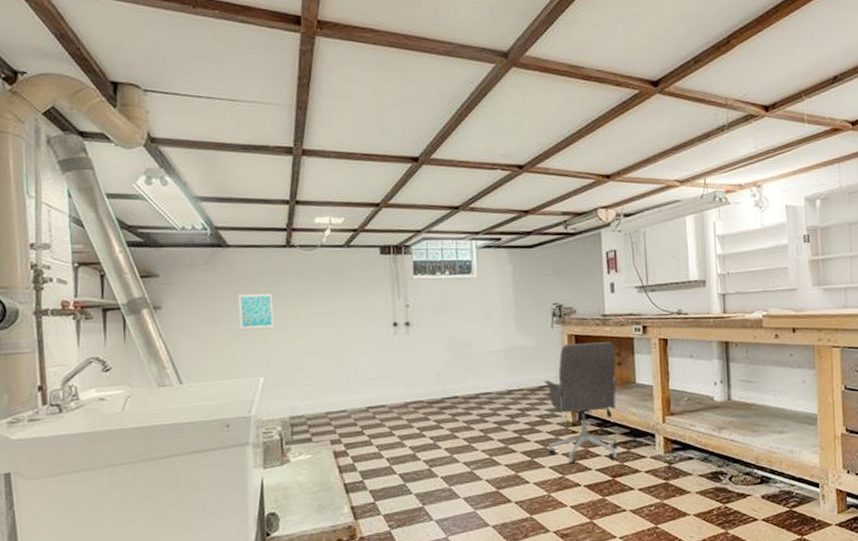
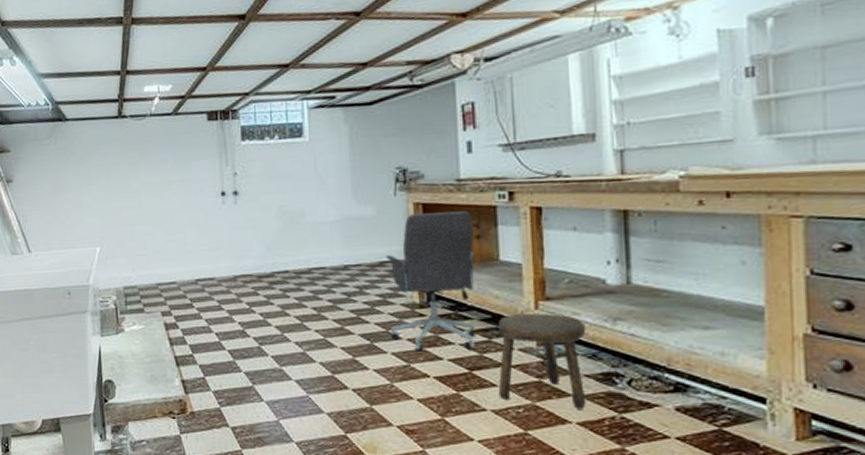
wall art: present [238,292,274,330] -> none [76,164,108,201]
stool: none [634,426,700,504] -> present [497,313,587,409]

